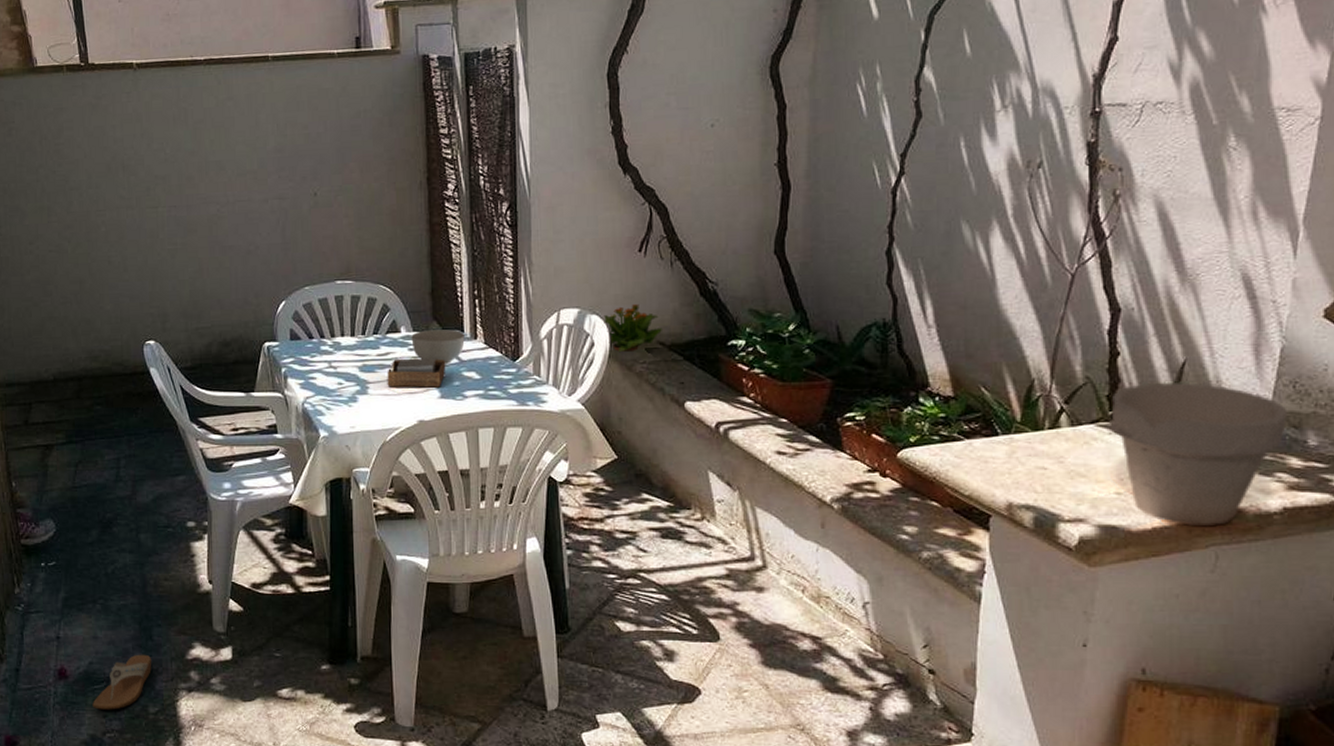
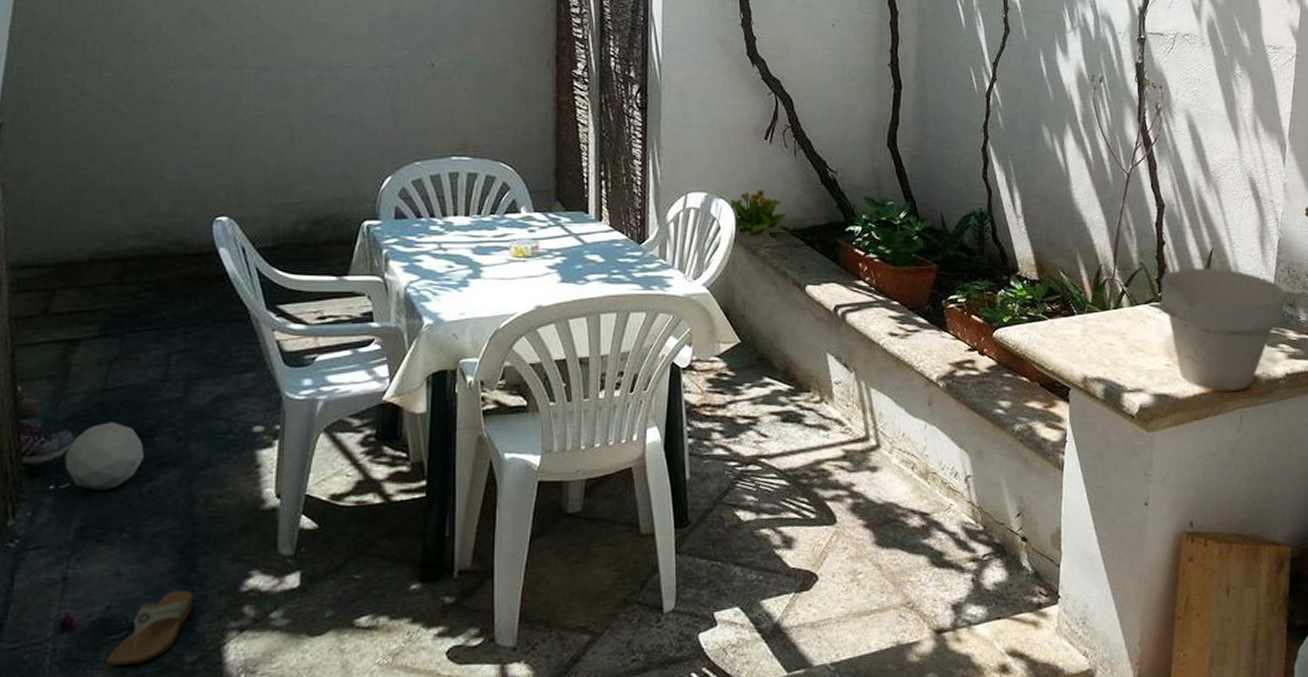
ball: none [50,513,107,570] -> present [64,421,145,492]
napkin holder: present [387,358,446,388] -> none [503,240,568,272]
bowl: present [411,329,465,365] -> none [532,211,589,248]

